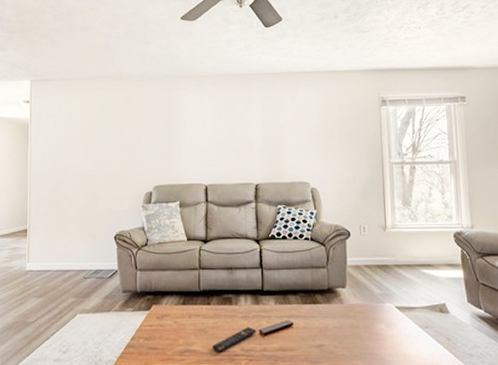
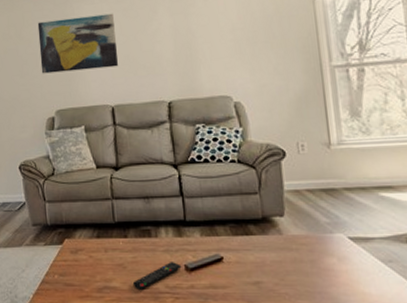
wall art: none [143,103,215,152] -> present [37,13,119,74]

